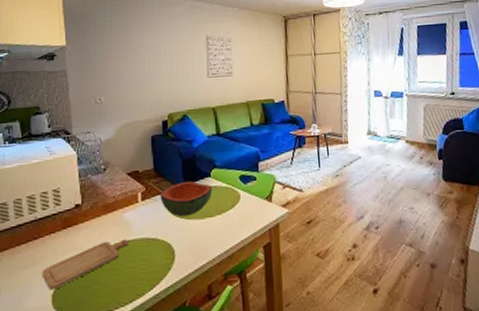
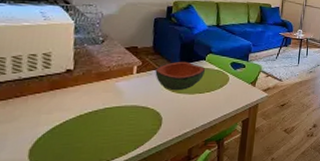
chopping board: present [42,239,129,290] -> none [20,105,118,145]

